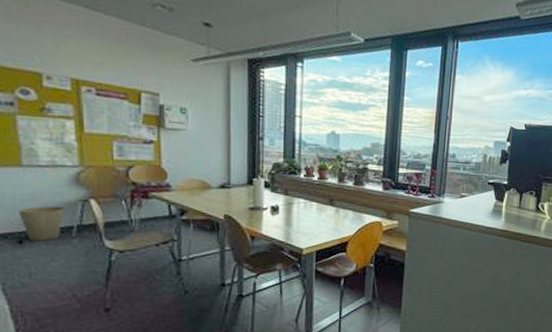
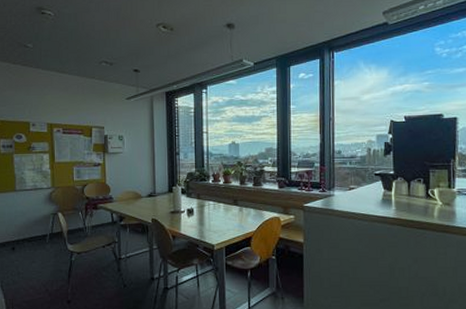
trash can: present [18,206,64,241] -> none [12,219,41,247]

